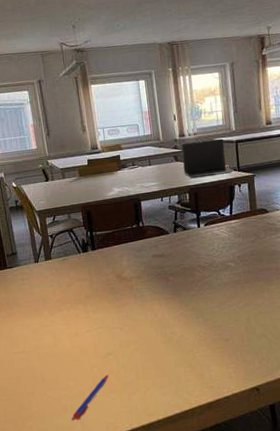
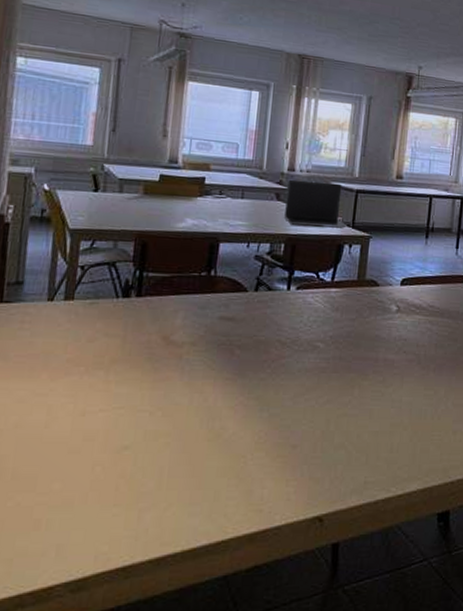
pen: present [71,374,109,421] -> none [43,477,118,544]

